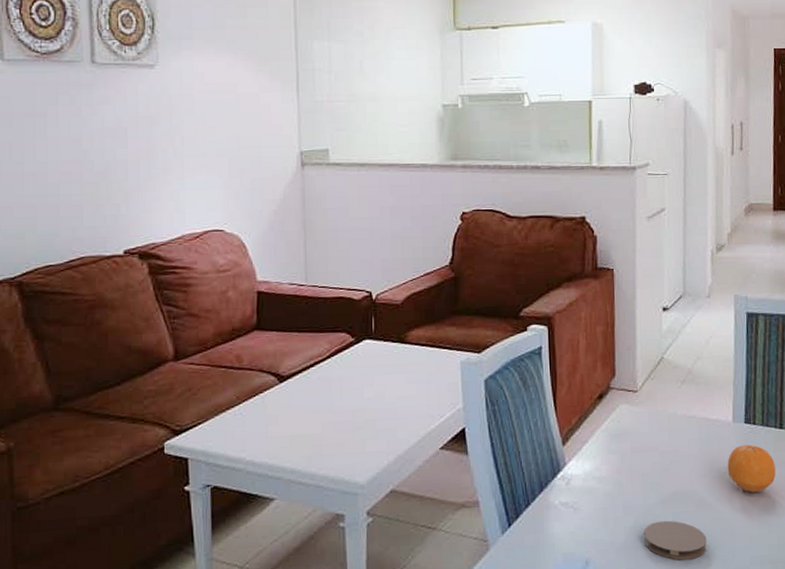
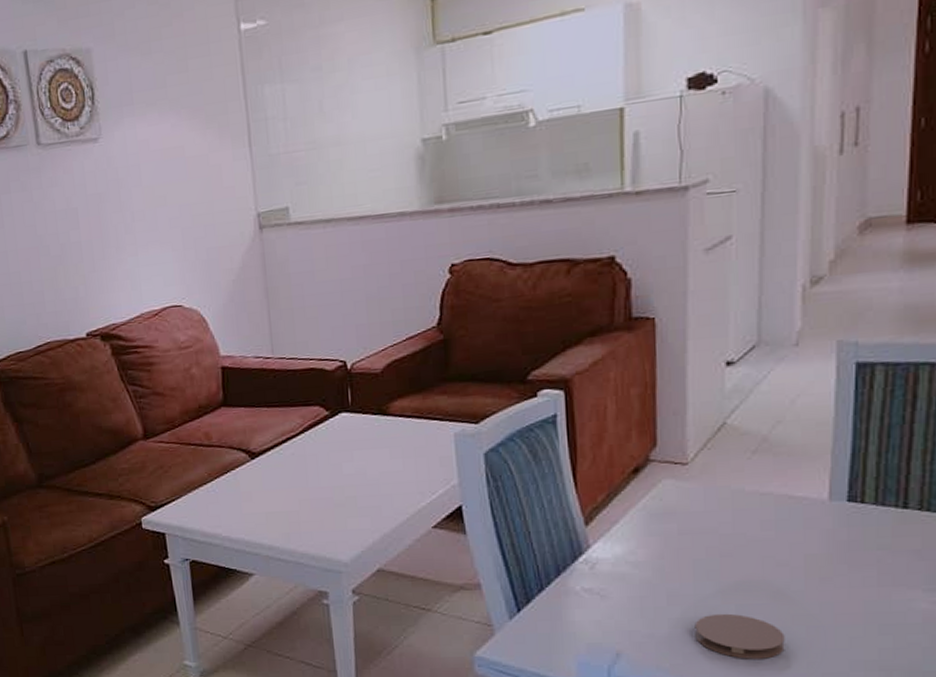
fruit: present [727,444,776,493] -> none [818,527,894,585]

